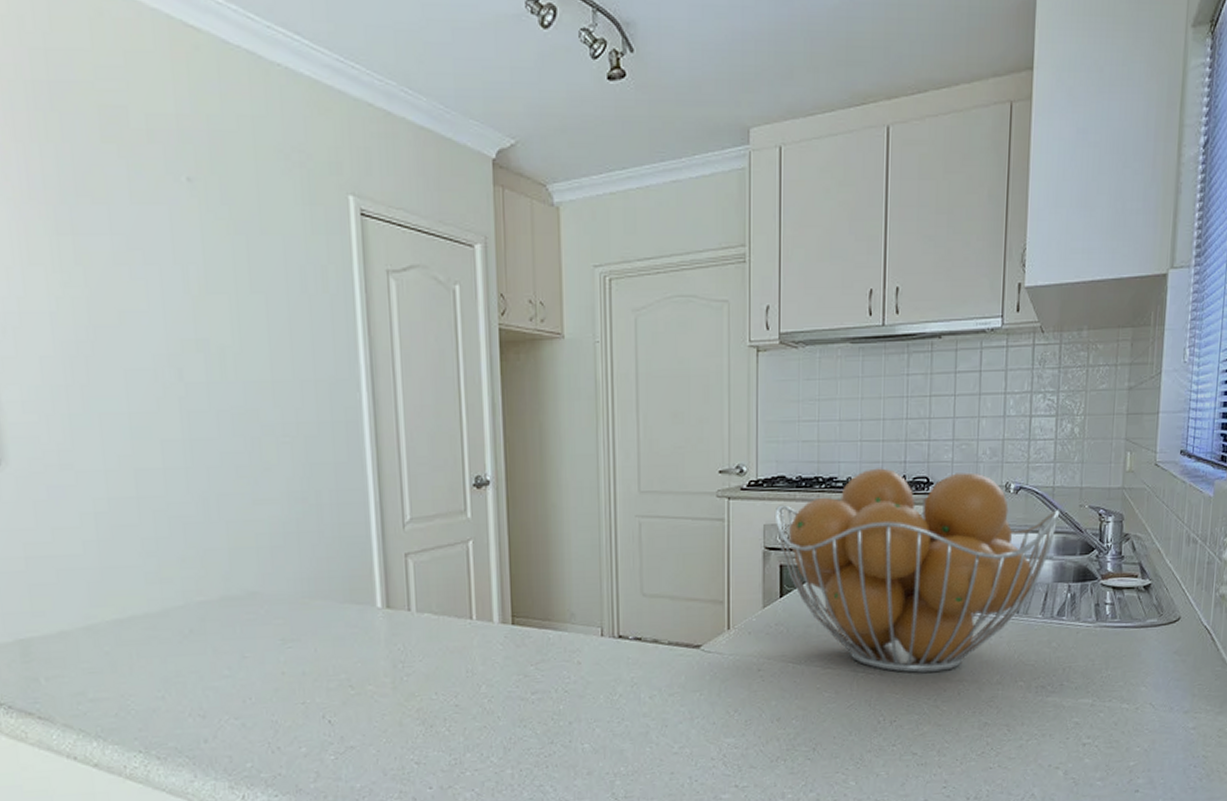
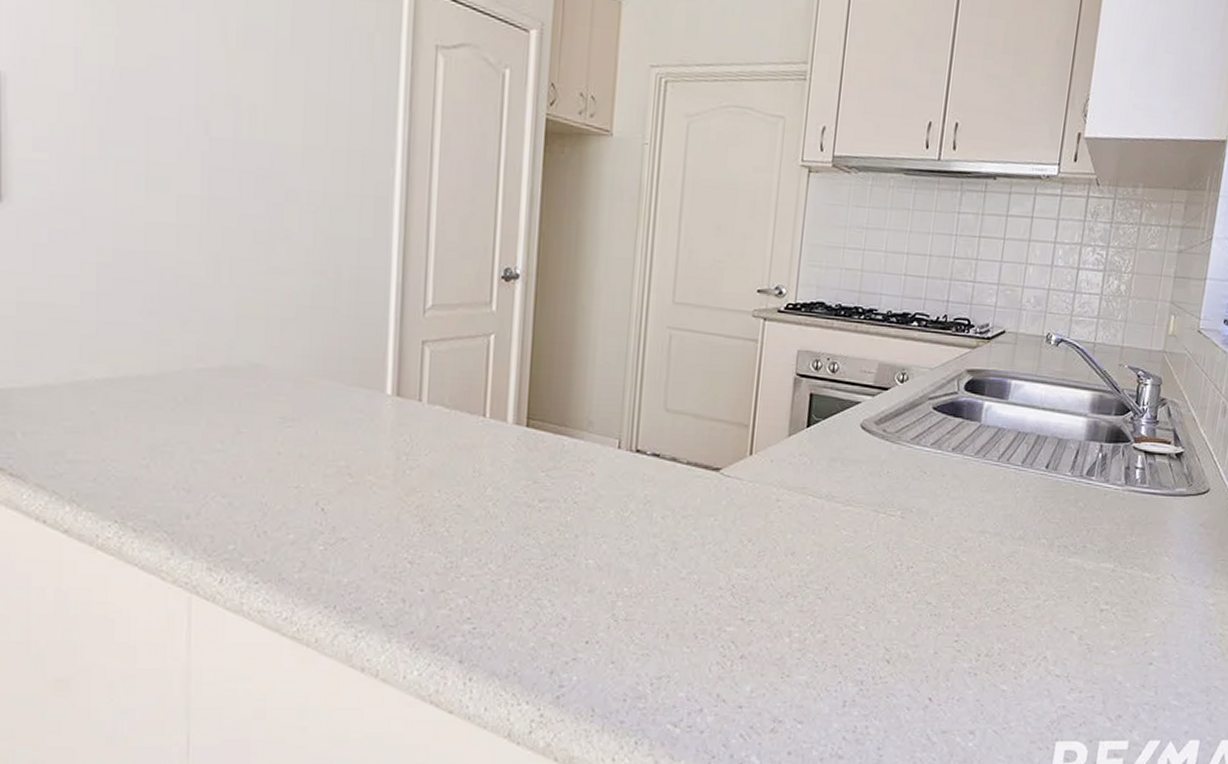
fruit basket: present [774,468,1060,673] -> none [809,304,1099,520]

